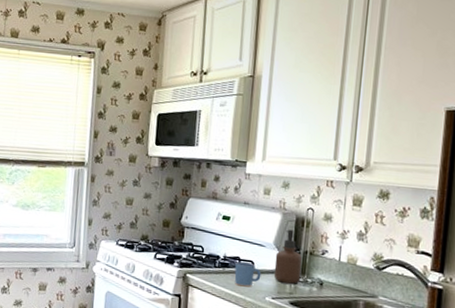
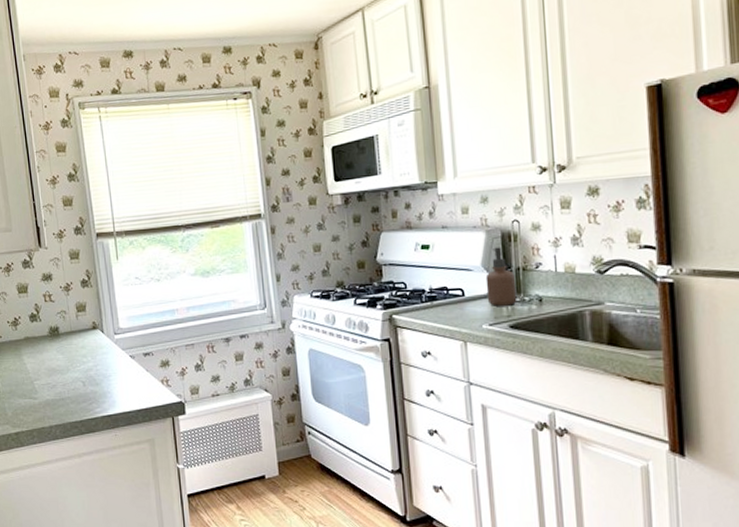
mug: present [234,261,262,287] -> none [443,290,474,318]

